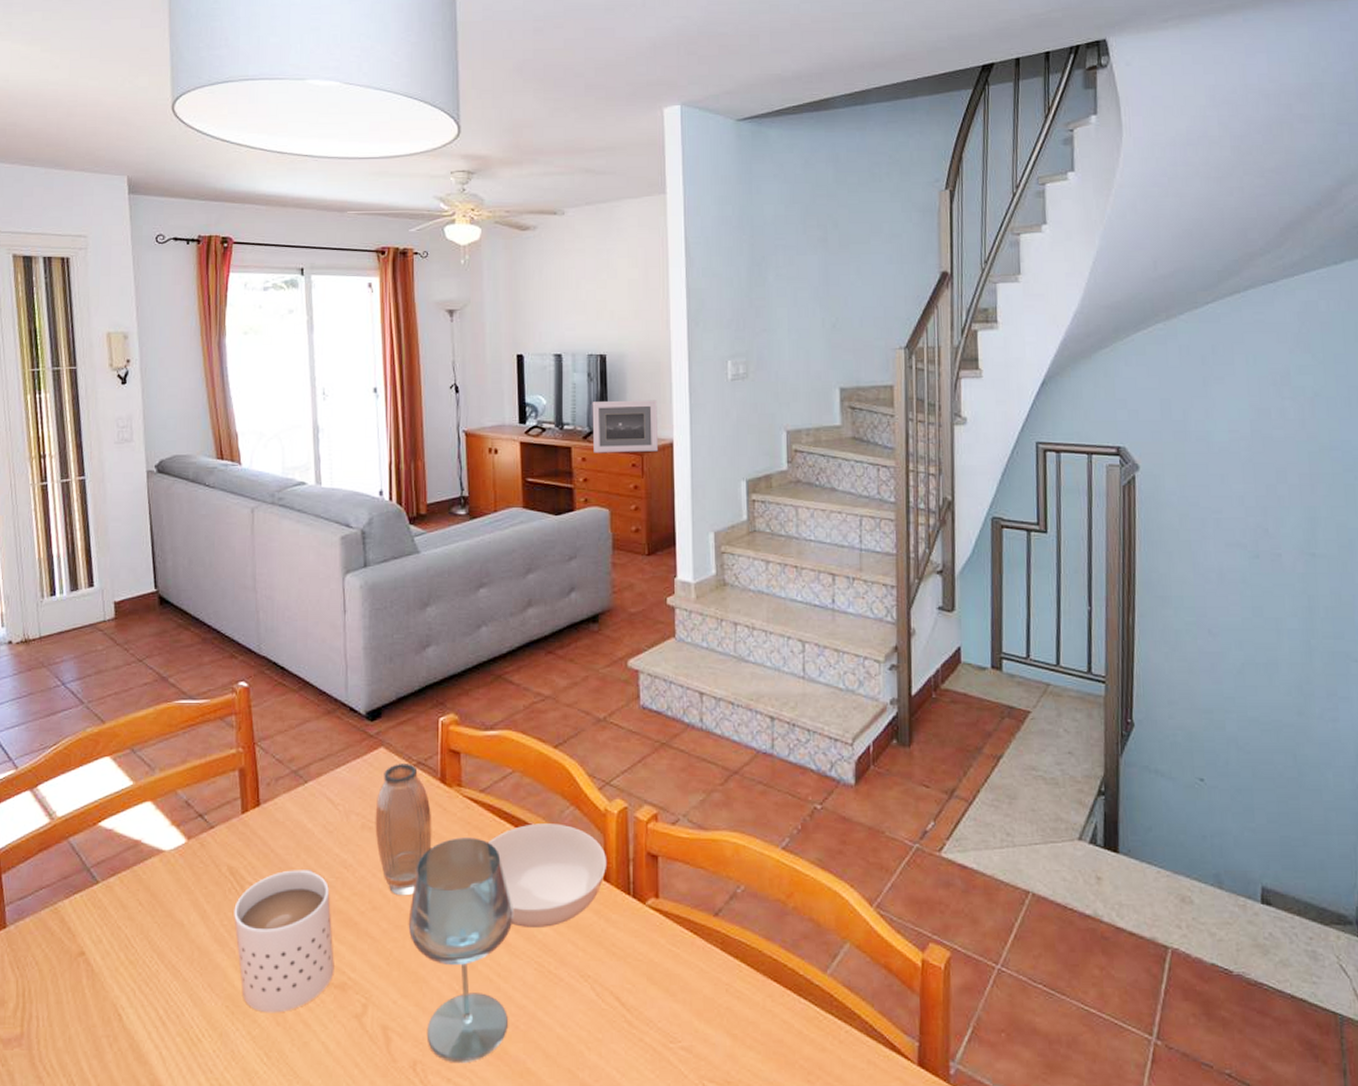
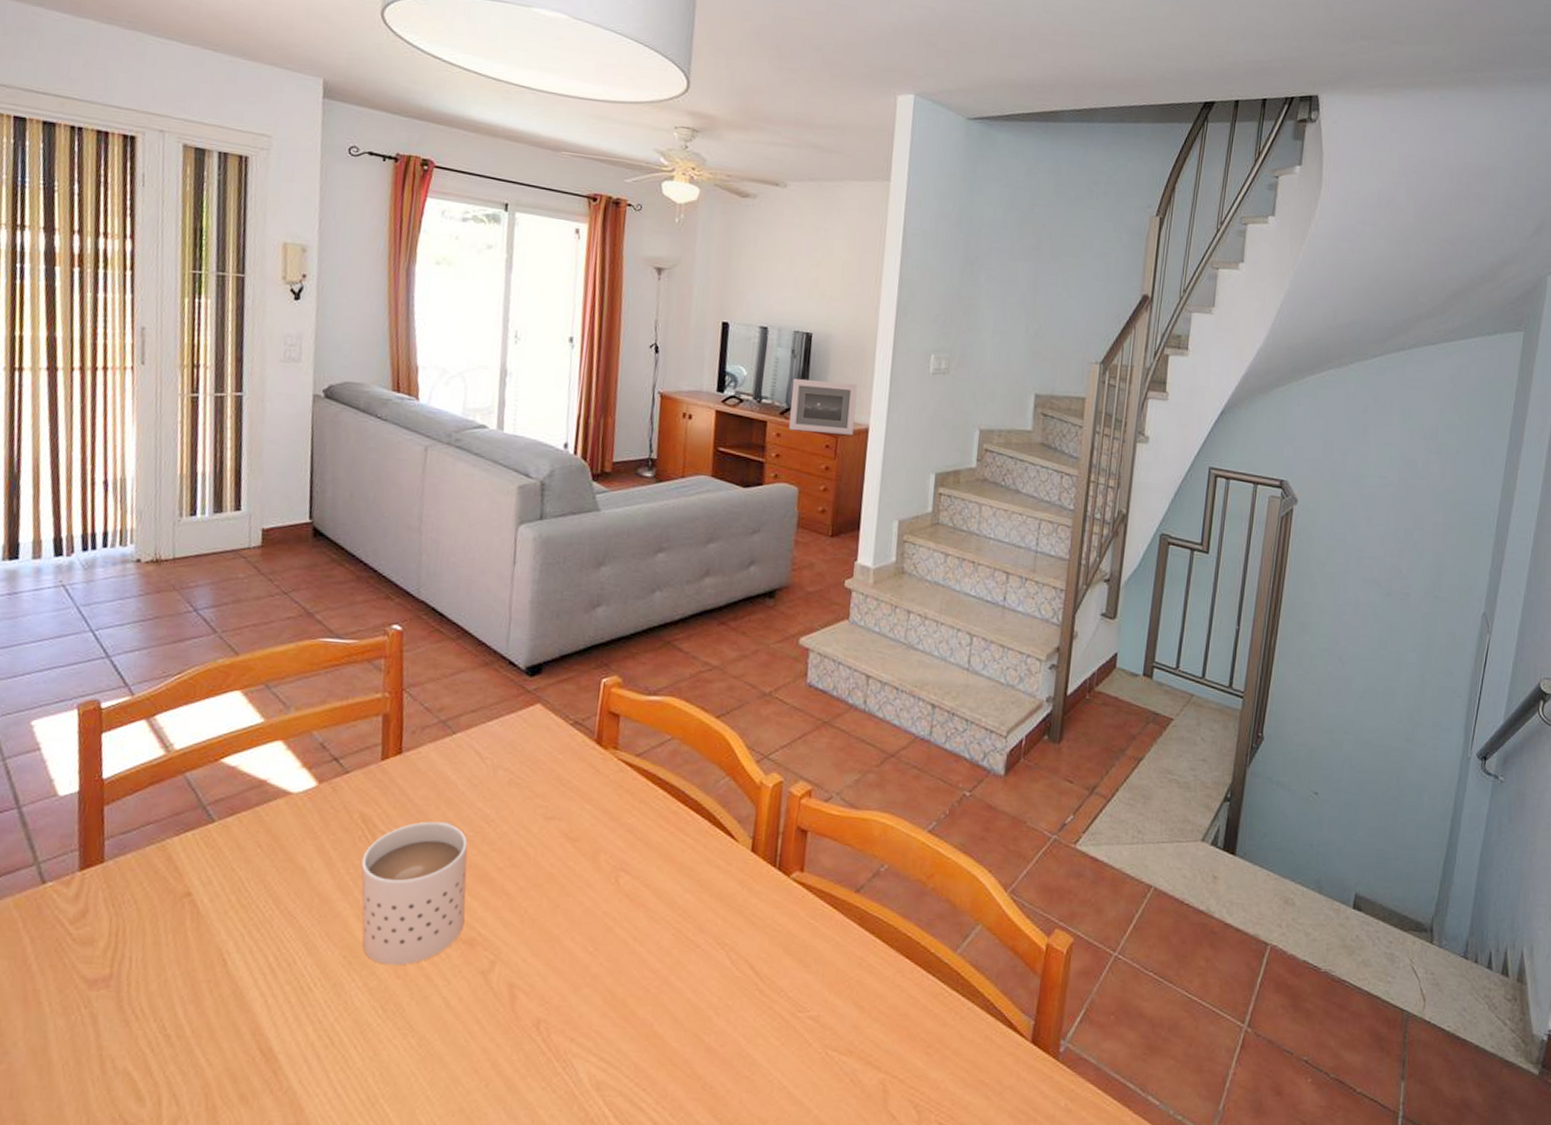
vase: present [375,762,432,896] -> none [522,721,584,855]
wine glass: present [408,837,513,1064] -> none [546,800,658,1024]
bowl: present [488,823,608,929] -> none [639,791,757,895]

